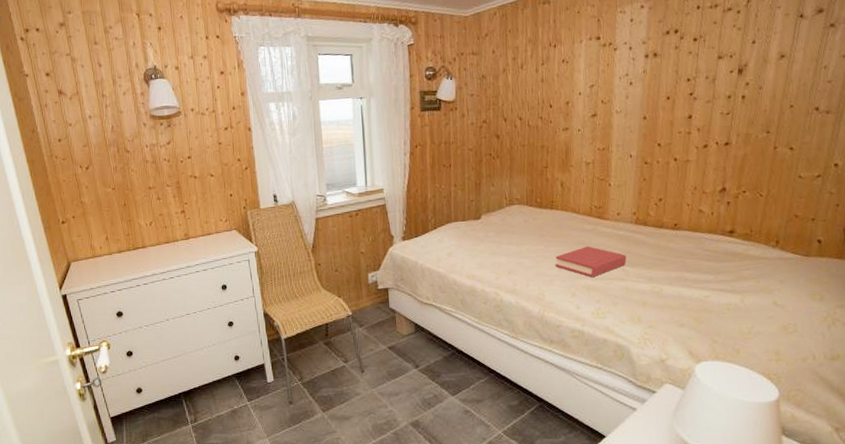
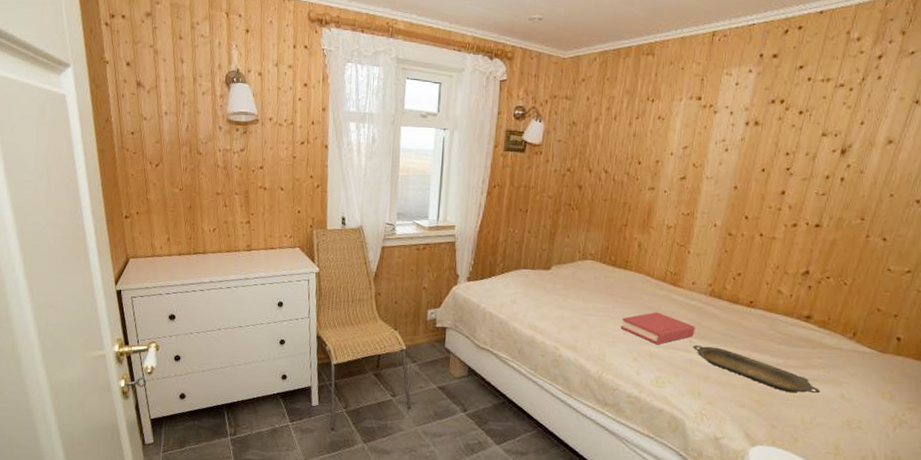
serving tray: none [626,272,754,306] -> present [692,345,821,394]

